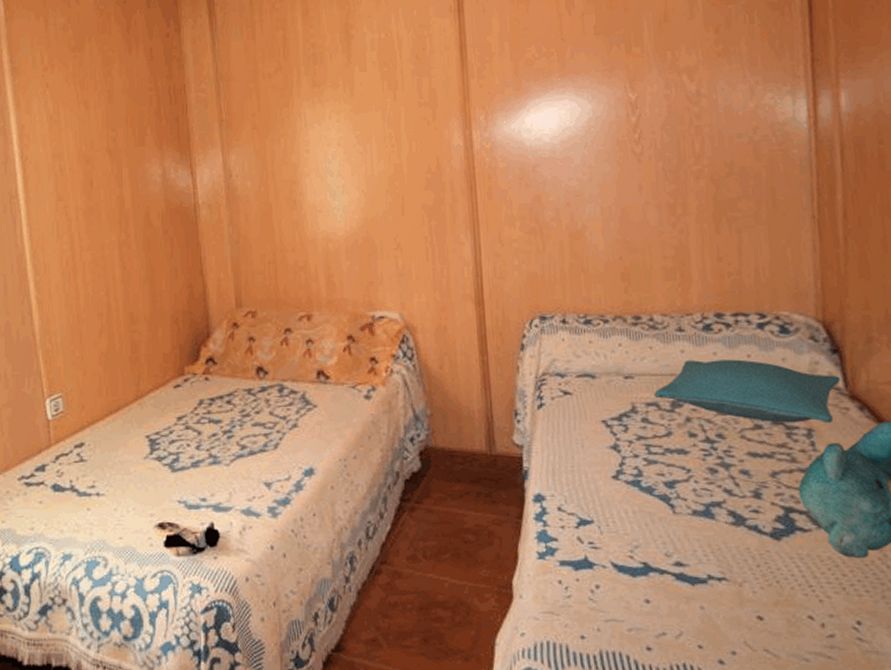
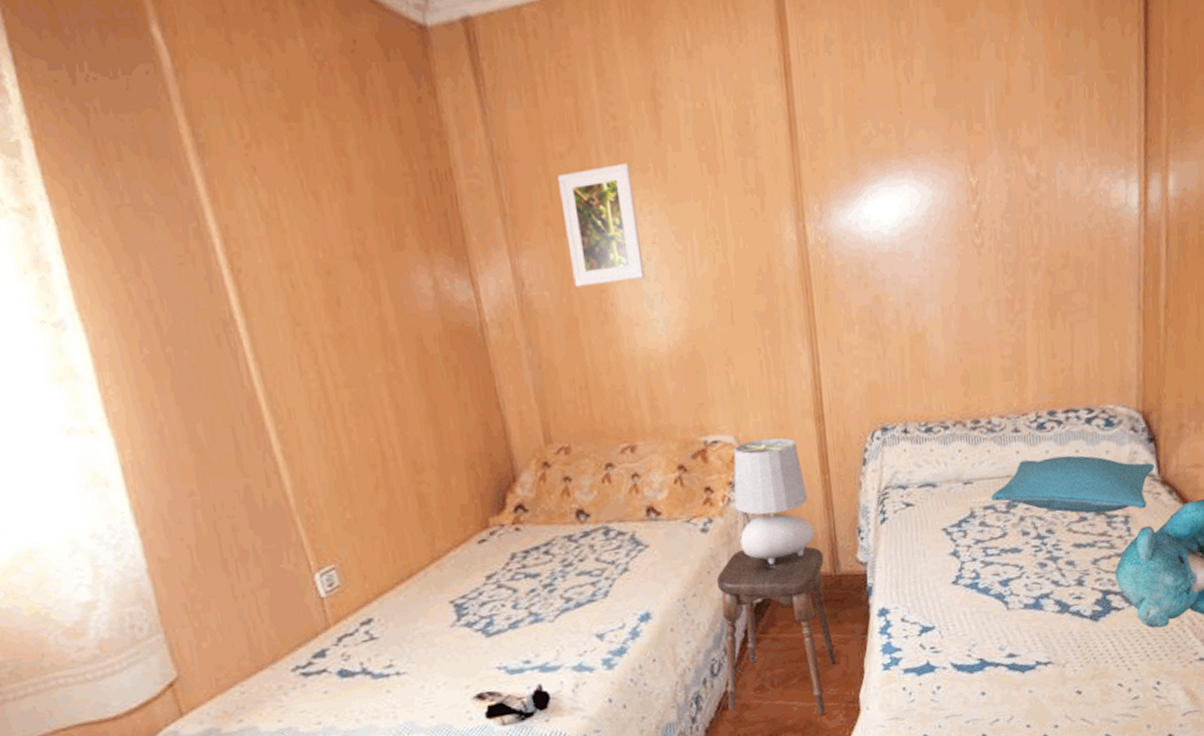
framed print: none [265,81,330,179] -> present [557,163,645,287]
stool: none [376,418,490,596] -> present [716,546,836,716]
table lamp: none [396,317,472,436] -> present [733,437,815,565]

